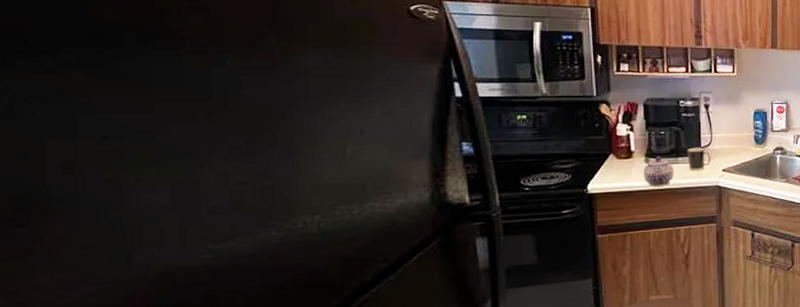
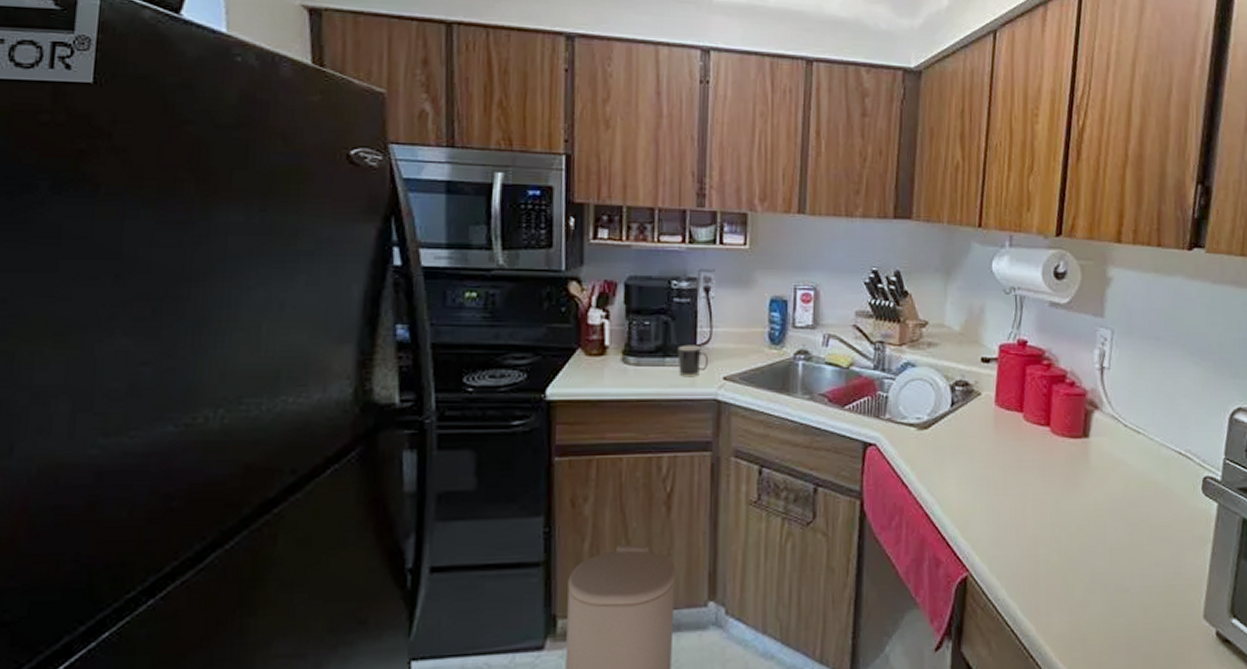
teapot: present [643,156,675,187] -> none [619,354,660,395]

